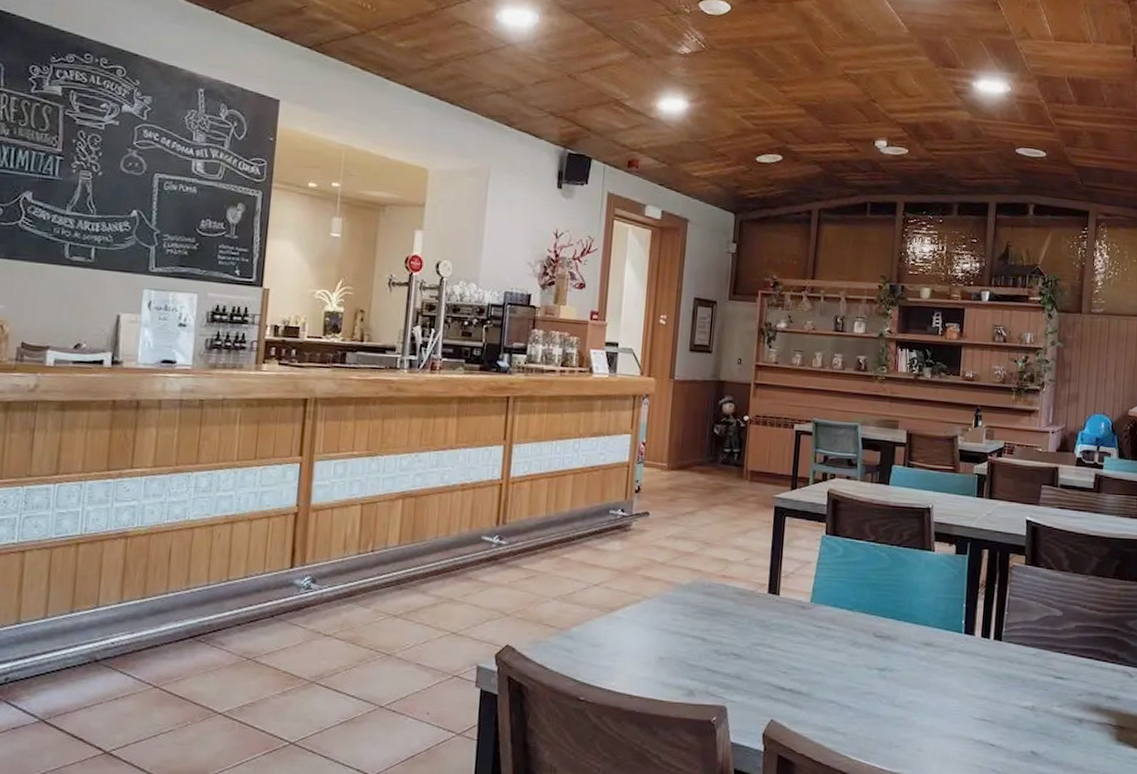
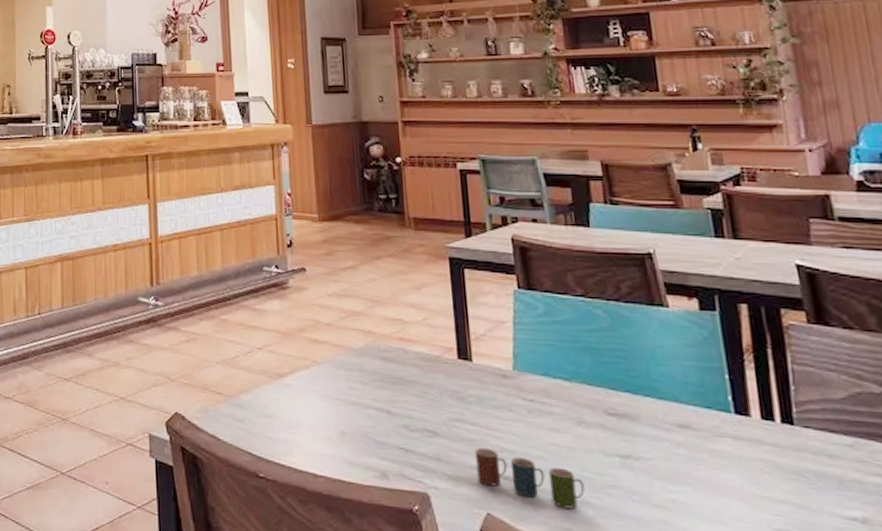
cup: none [767,666,849,712] -> present [475,447,585,509]

